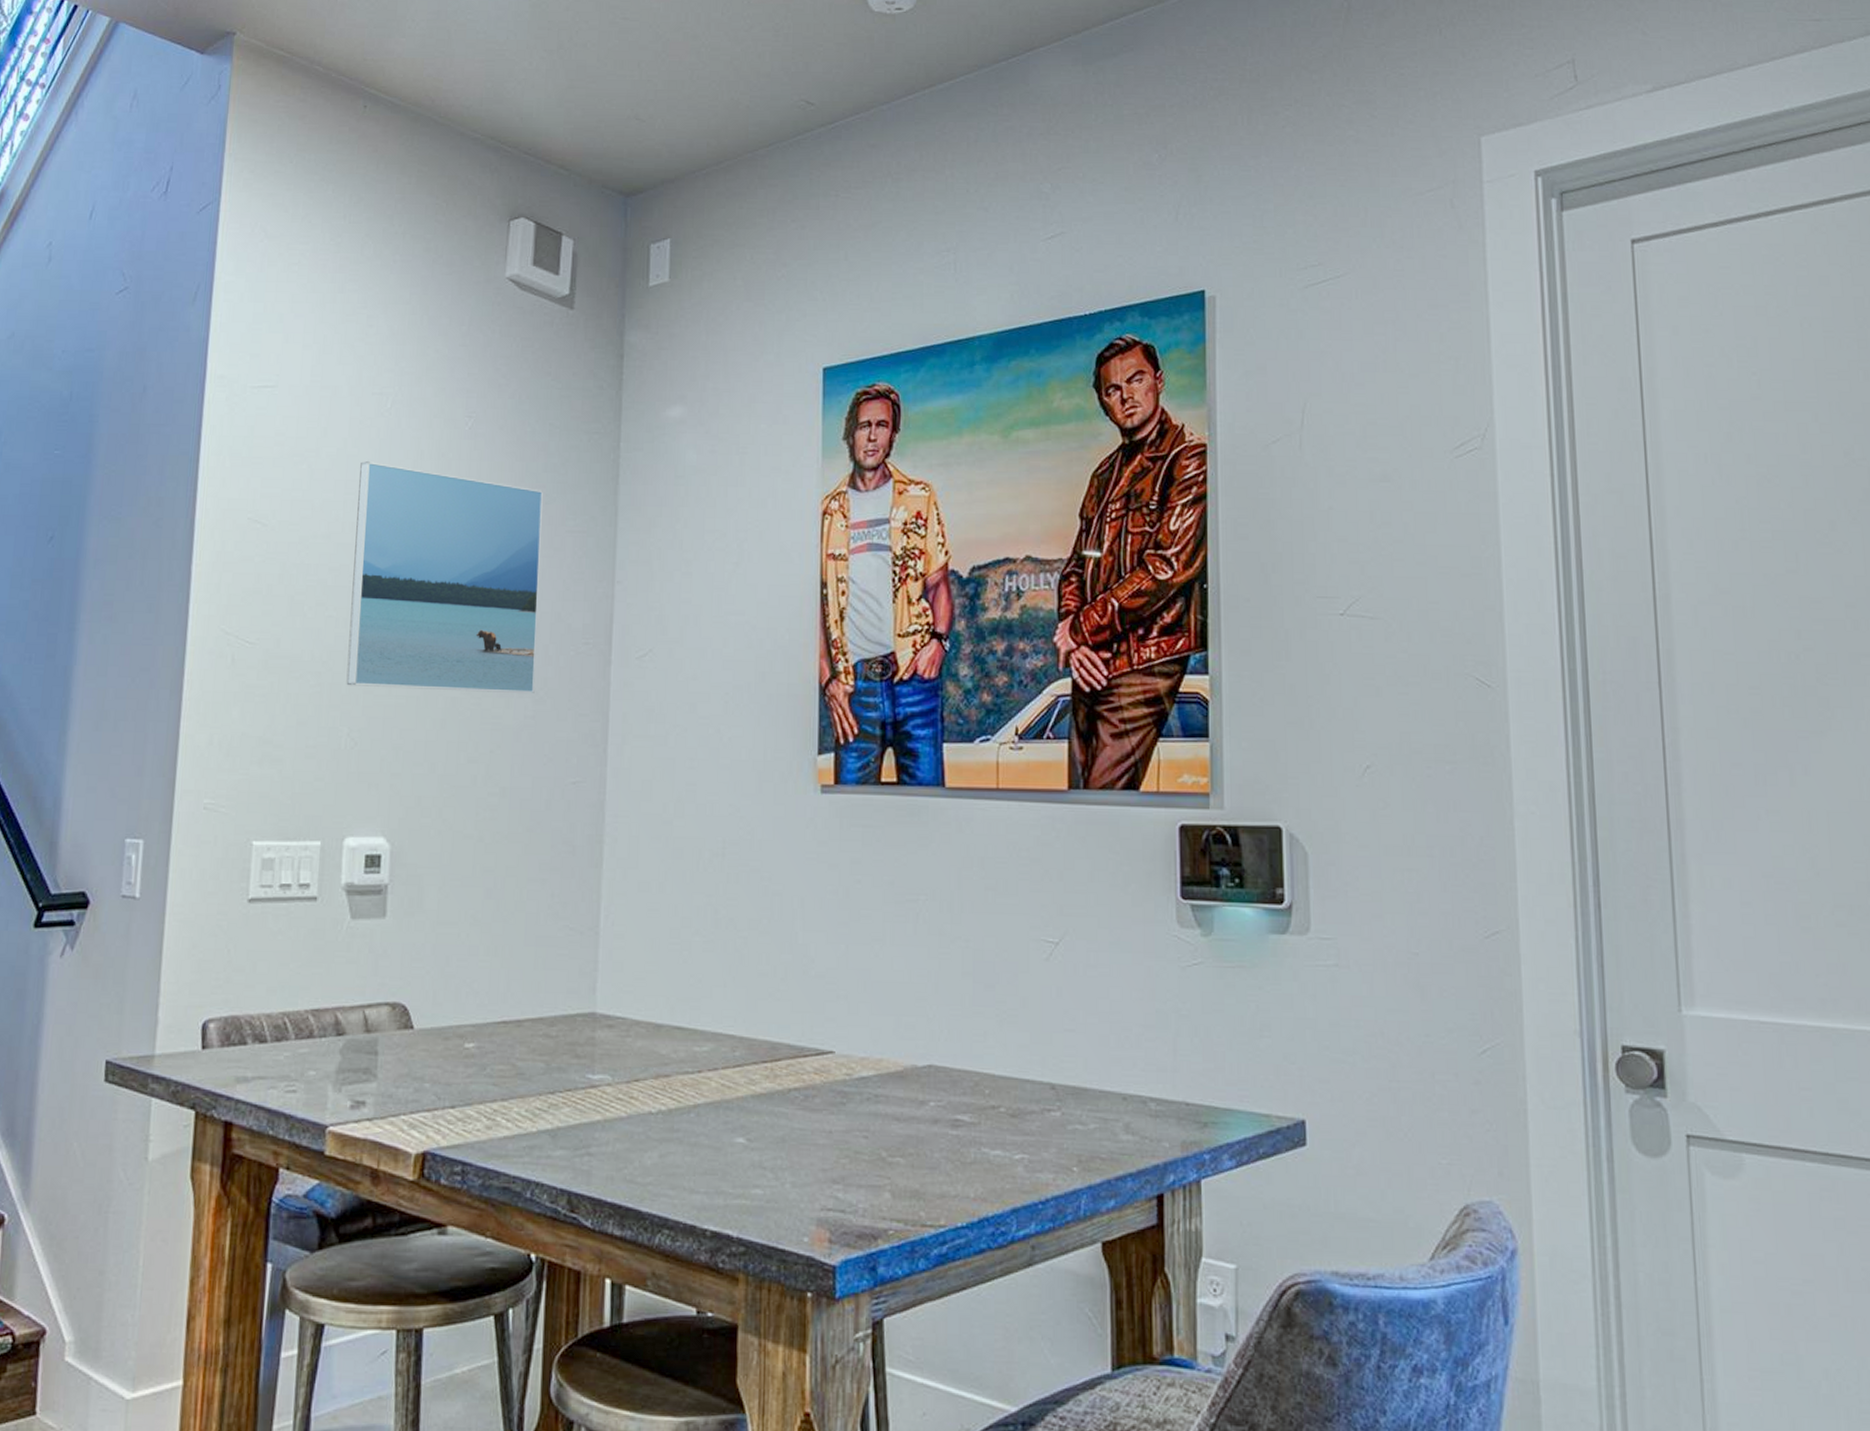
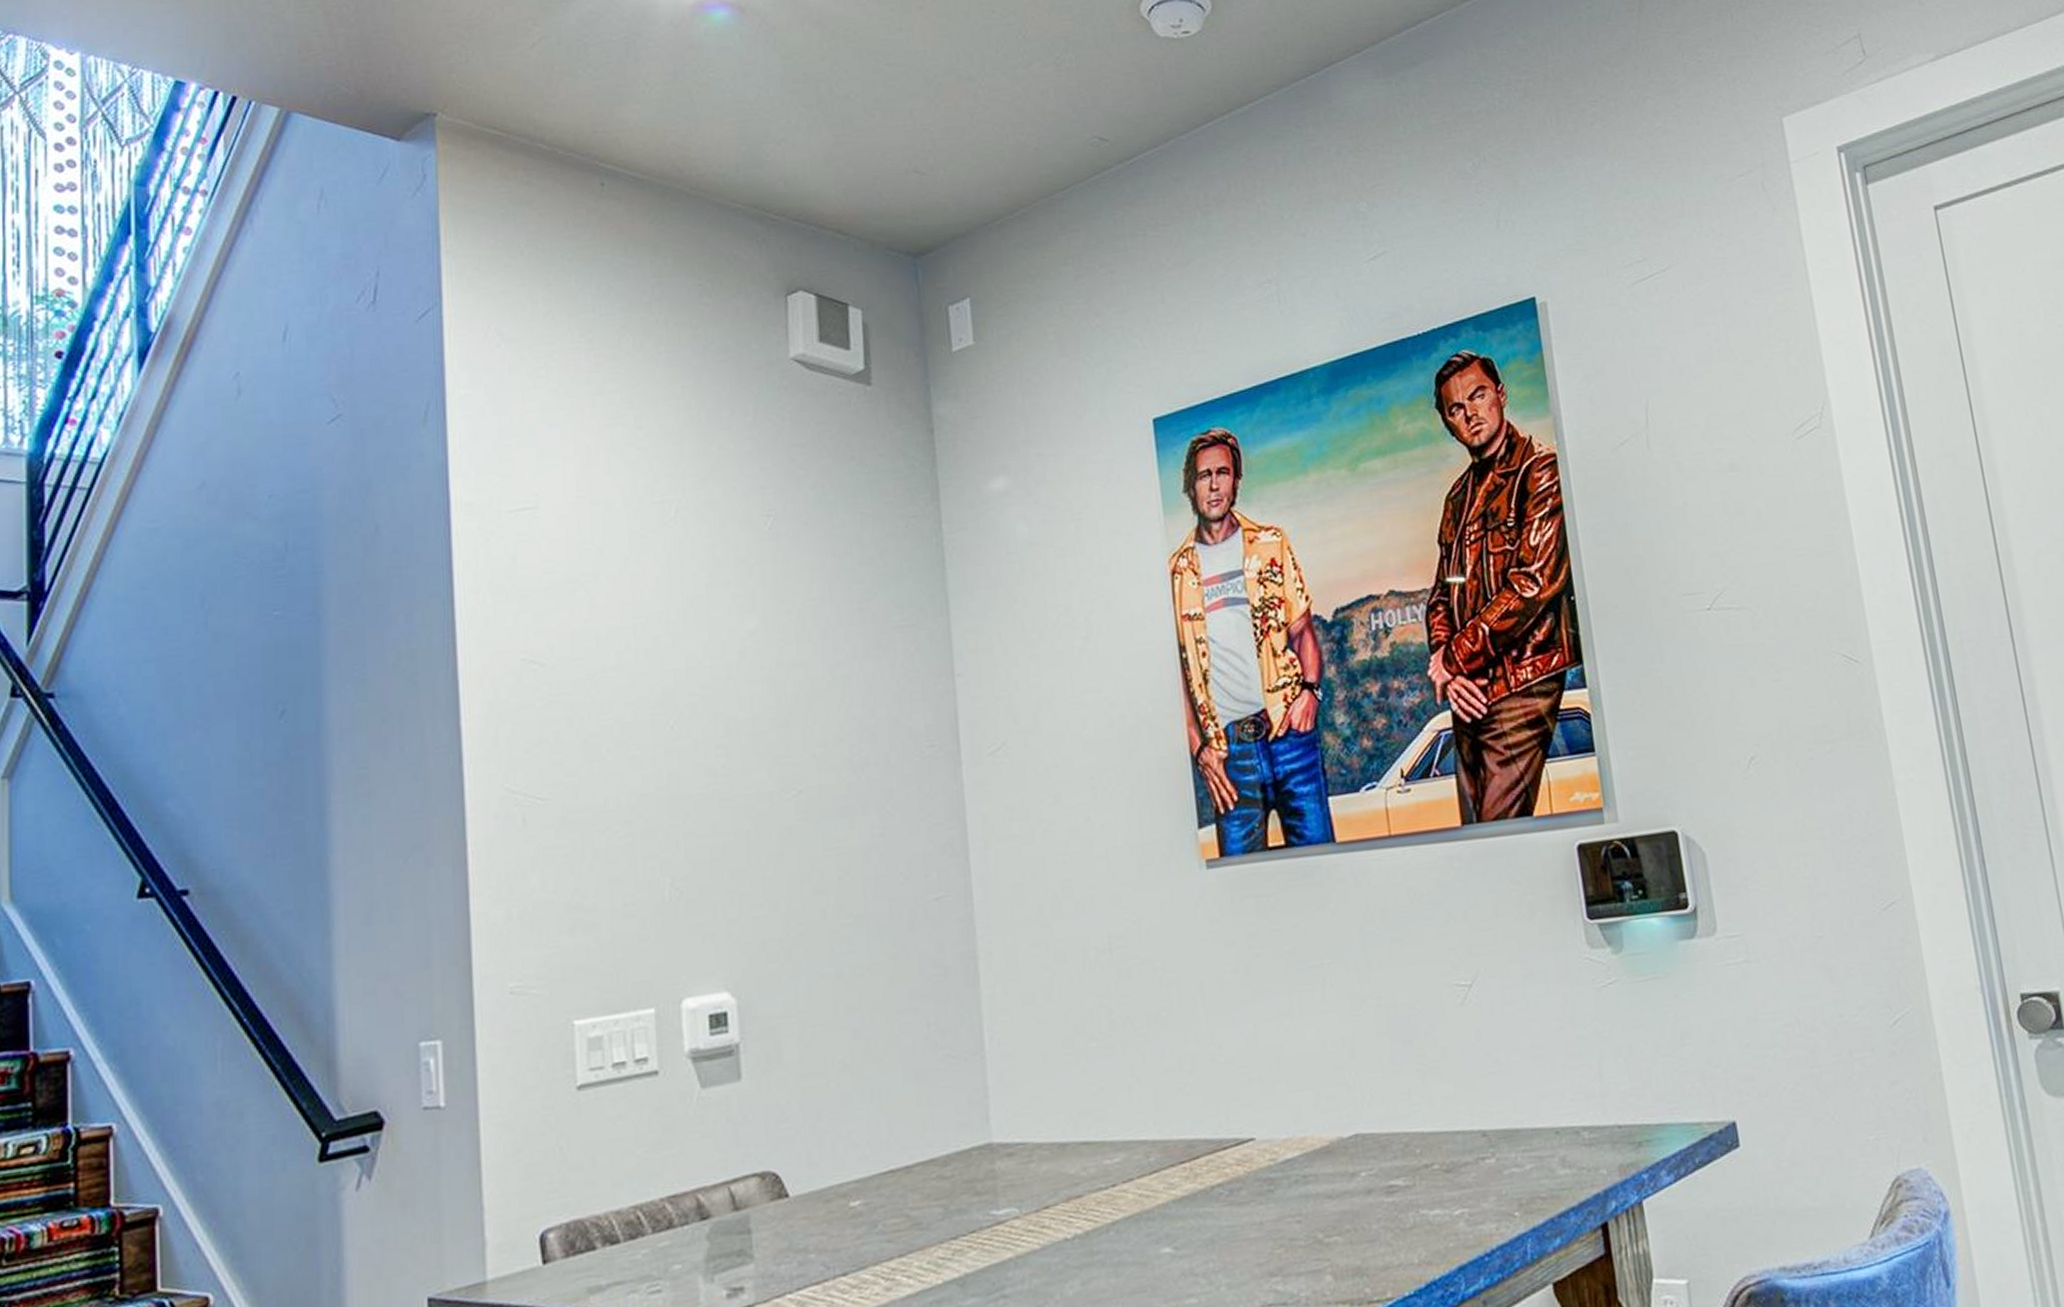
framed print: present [346,461,543,694] -> none [648,578,880,831]

